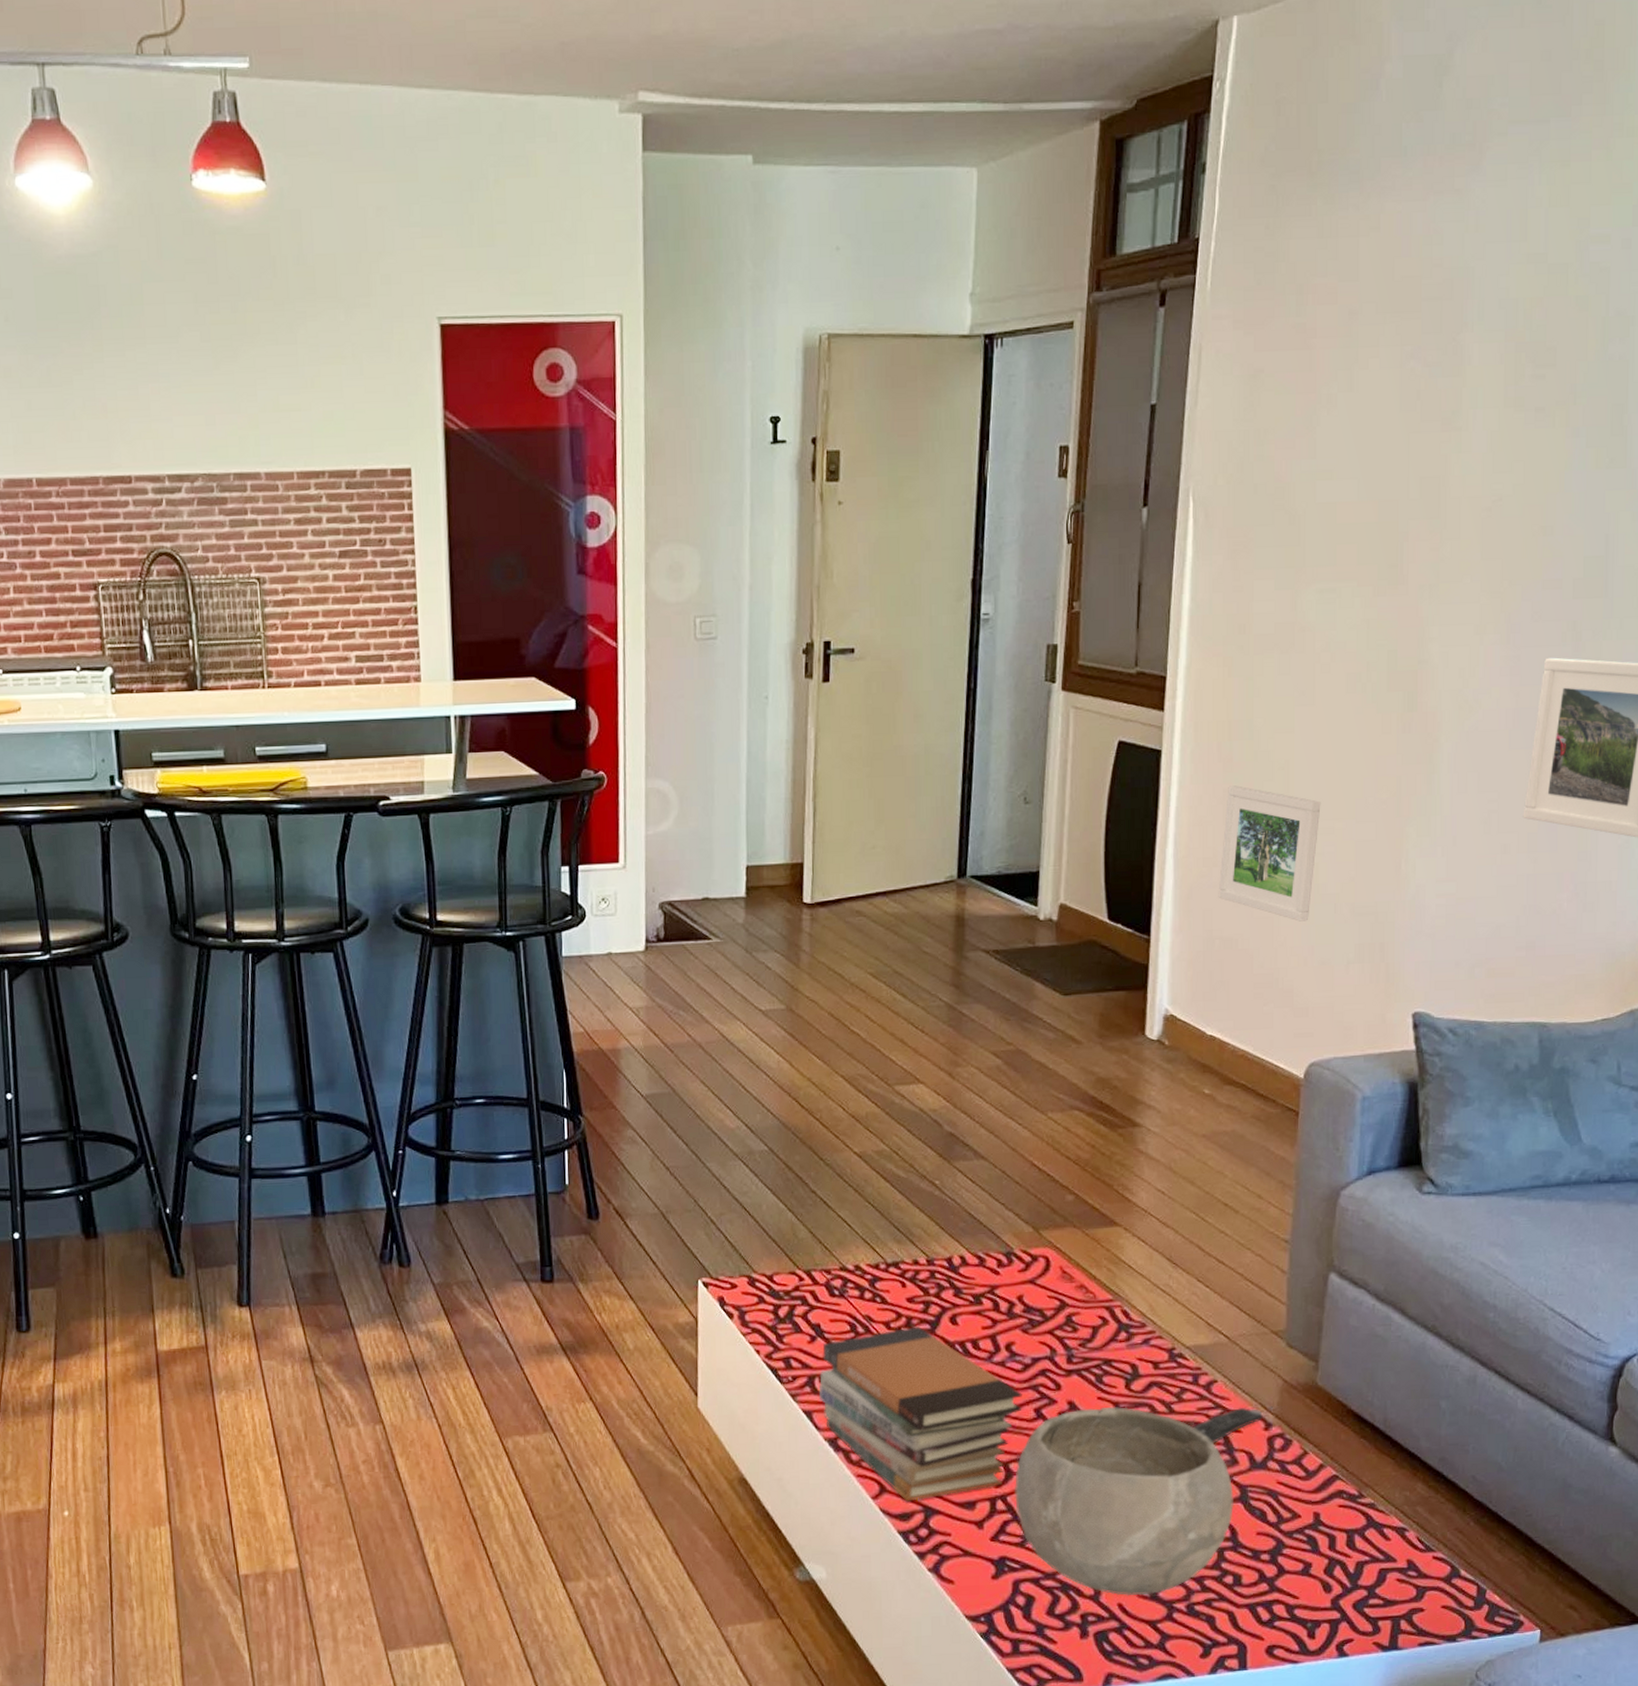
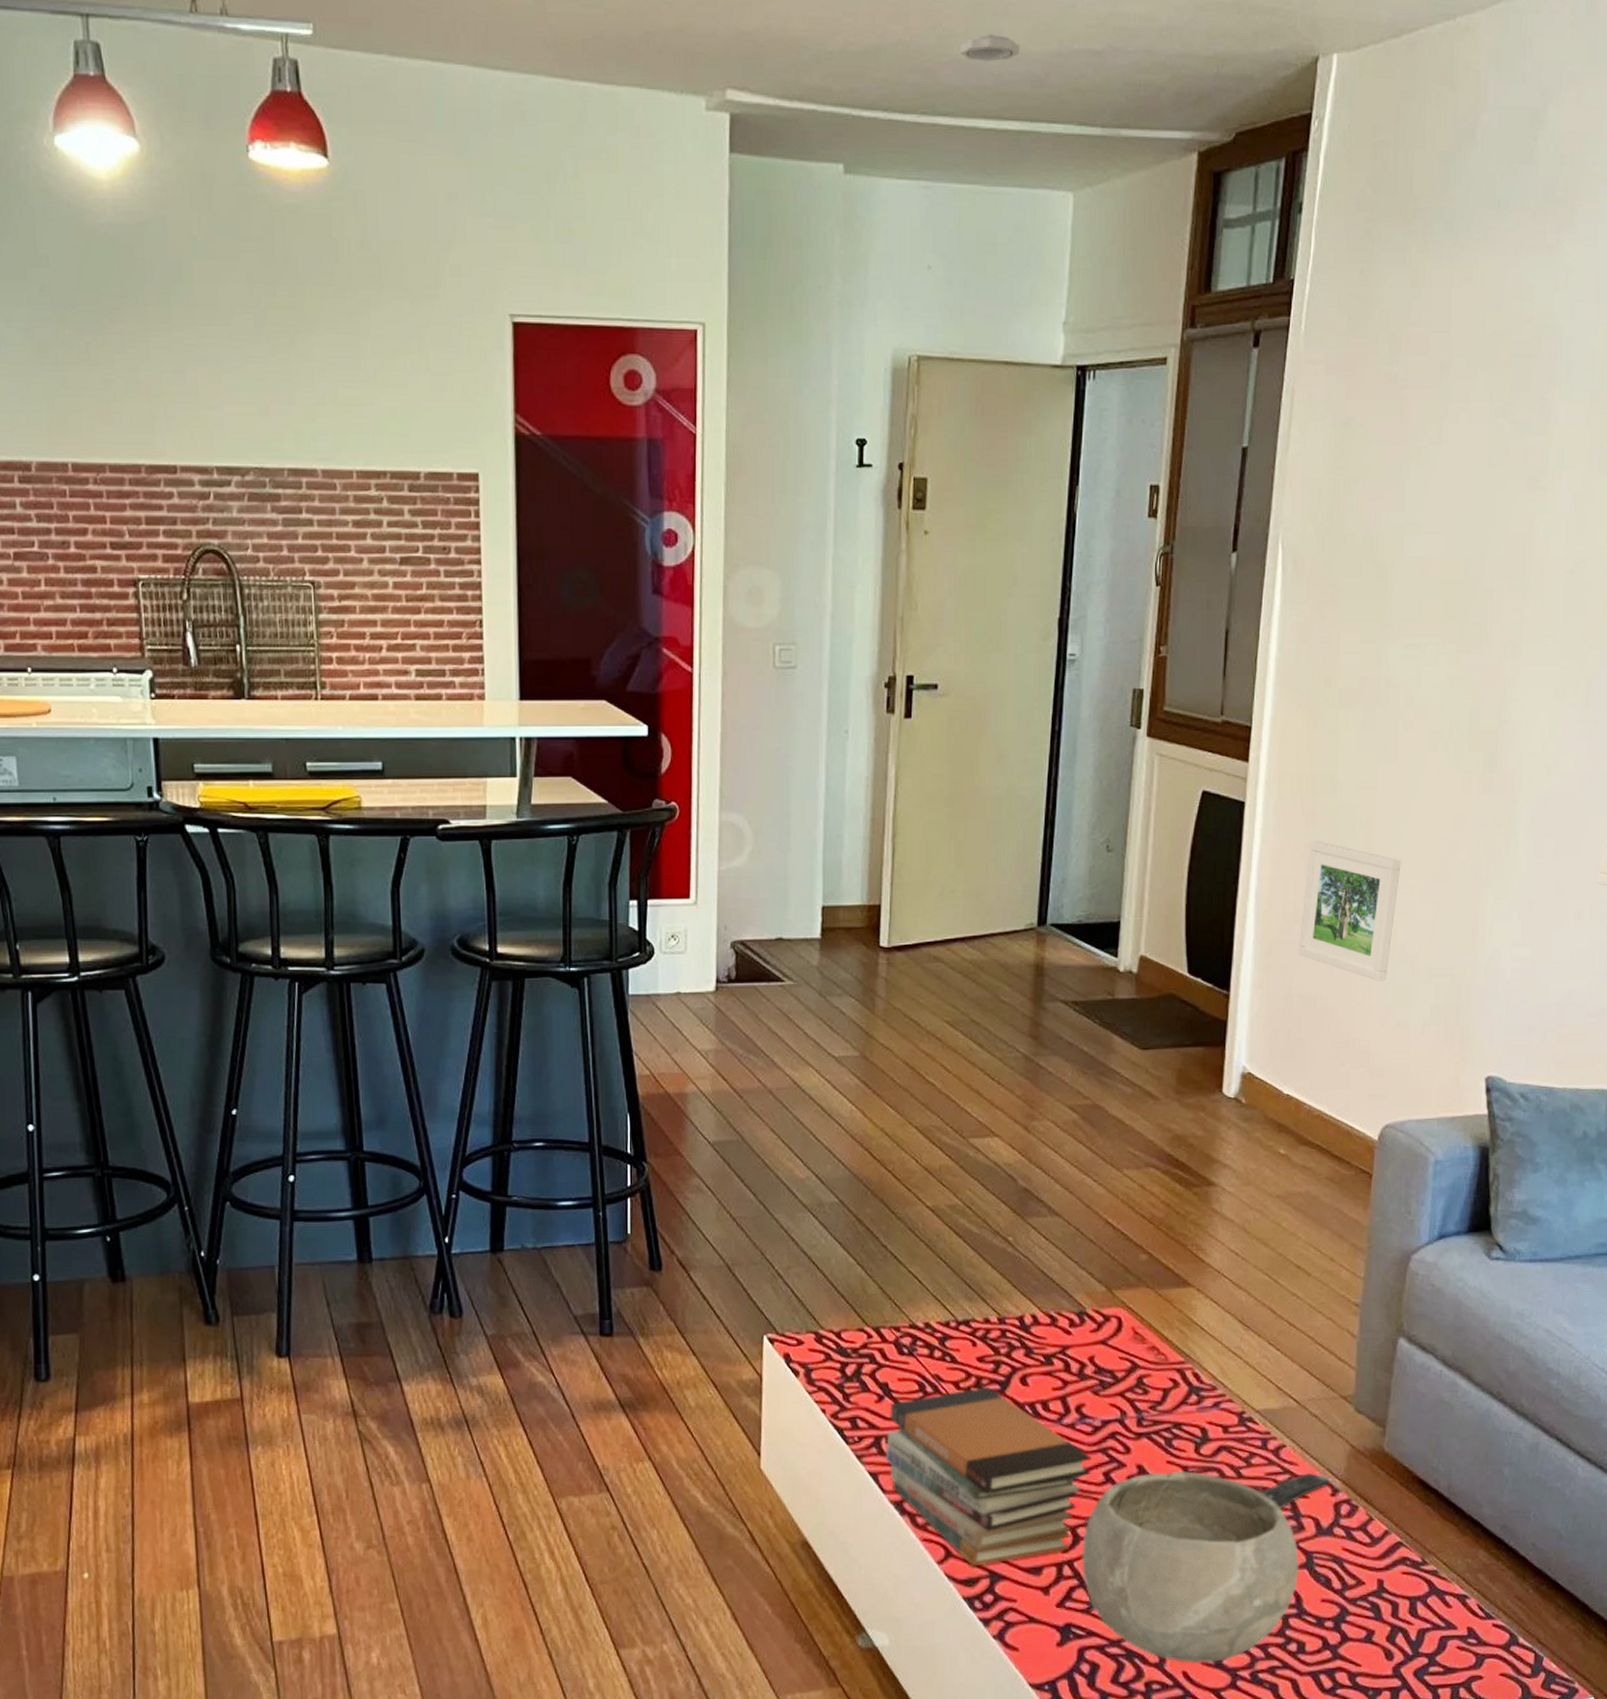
smoke detector: none [862,20,922,48] -> present [959,33,1020,62]

